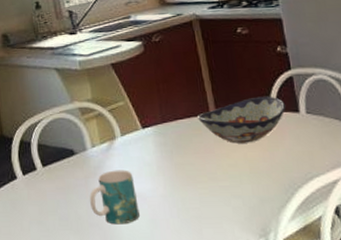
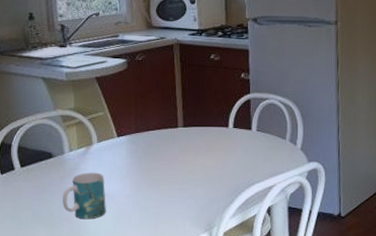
decorative bowl: present [196,96,287,144] -> none [166,115,242,153]

